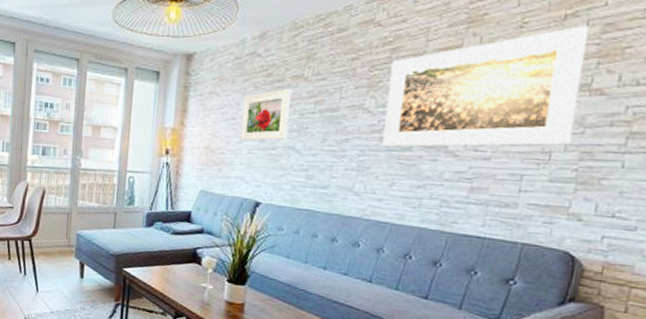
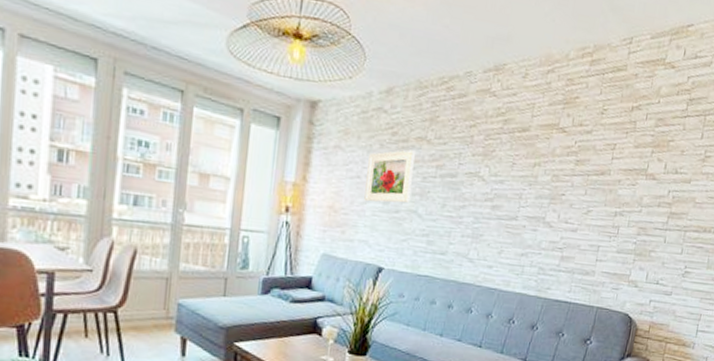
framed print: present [382,26,588,147] -> none [493,118,647,221]

